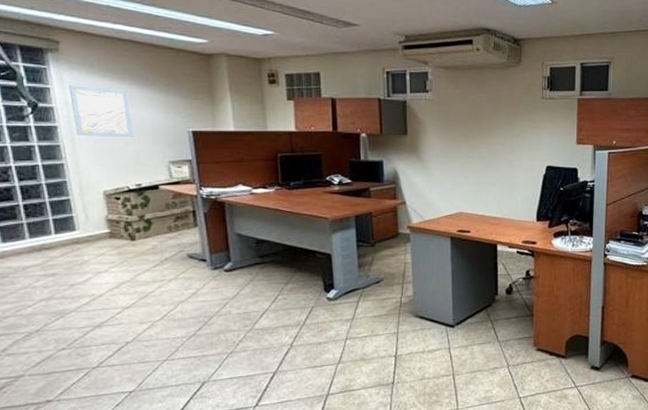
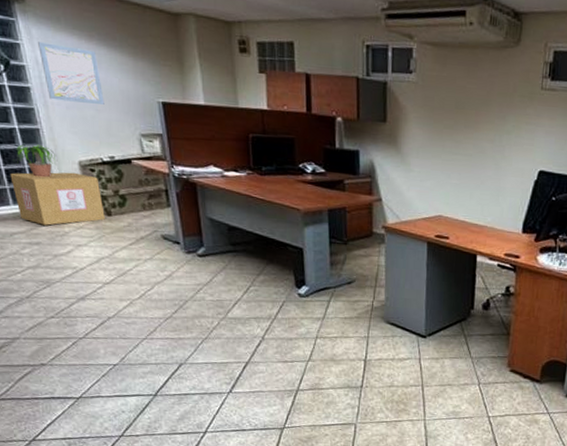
cardboard box: none [28,202,128,256] -> present [10,172,105,226]
potted plant: none [38,178,80,209] -> present [16,144,56,178]

